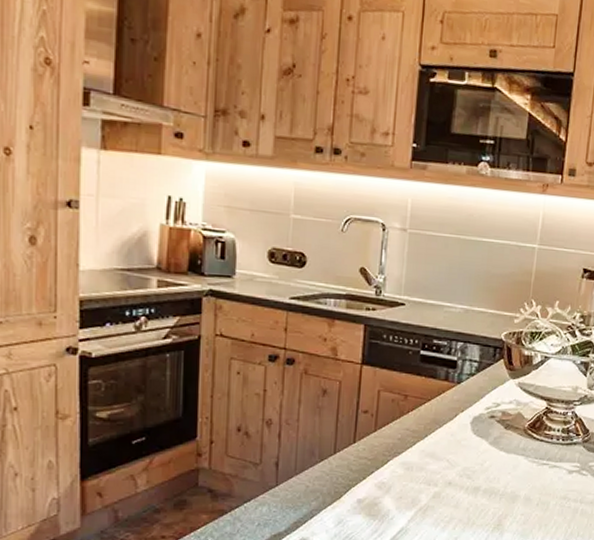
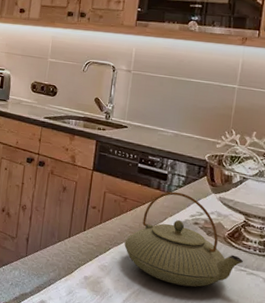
teapot: none [406,381,546,492] -> present [124,191,244,287]

